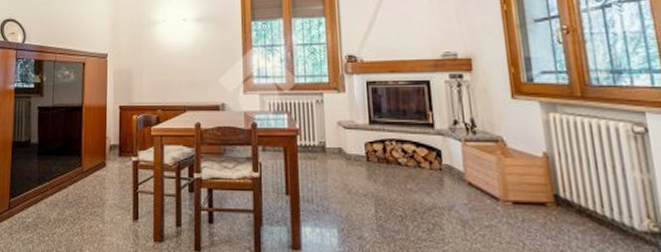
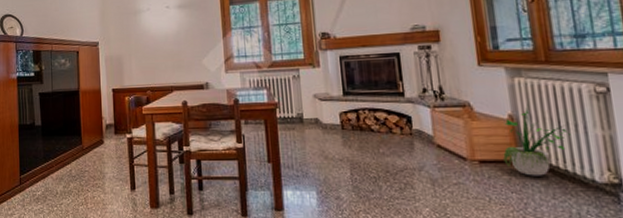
potted plant: none [538,139,608,221] -> present [503,101,571,176]

